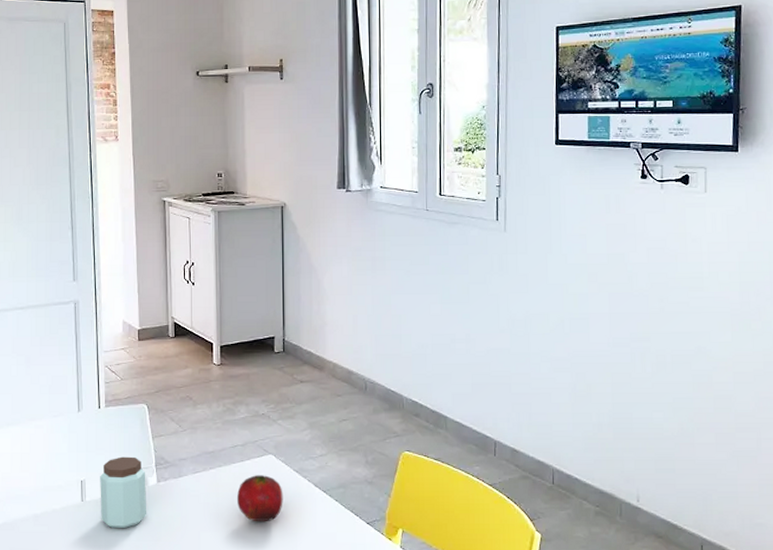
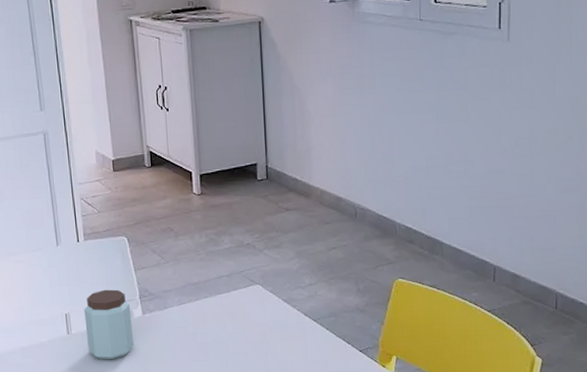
fruit: present [237,475,283,522] -> none [225,305,273,352]

